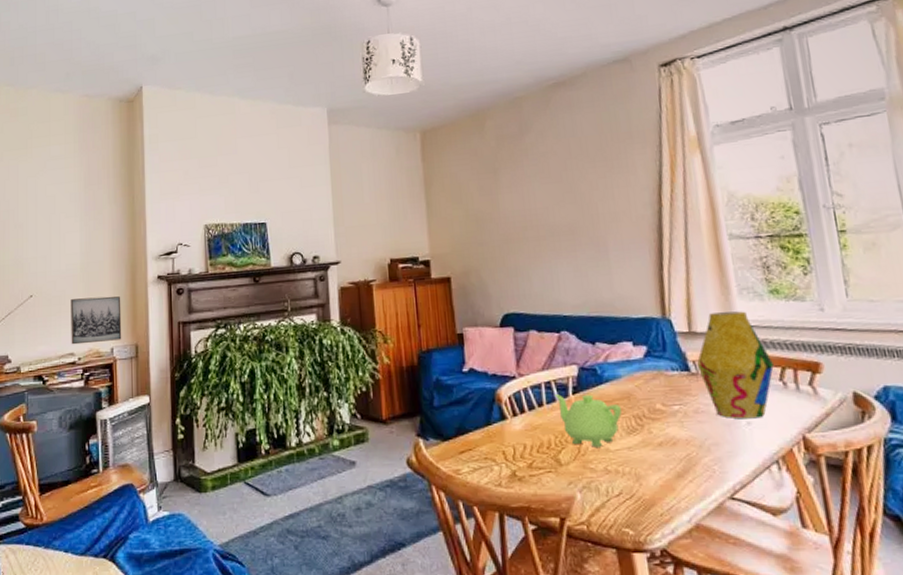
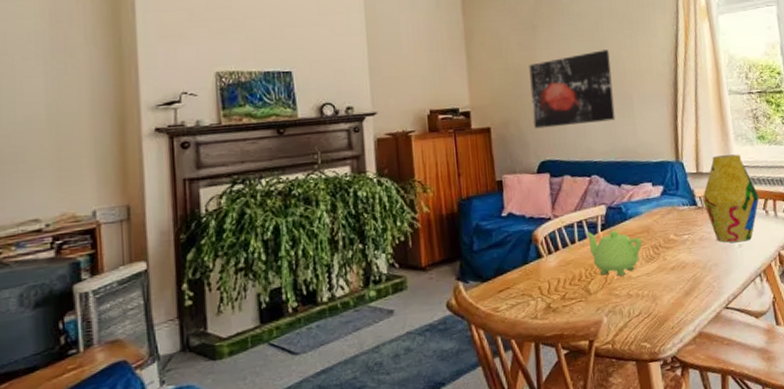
wall art: present [71,296,122,345] -> none [32,151,108,210]
wall art: none [490,191,588,279] -> present [529,49,615,129]

